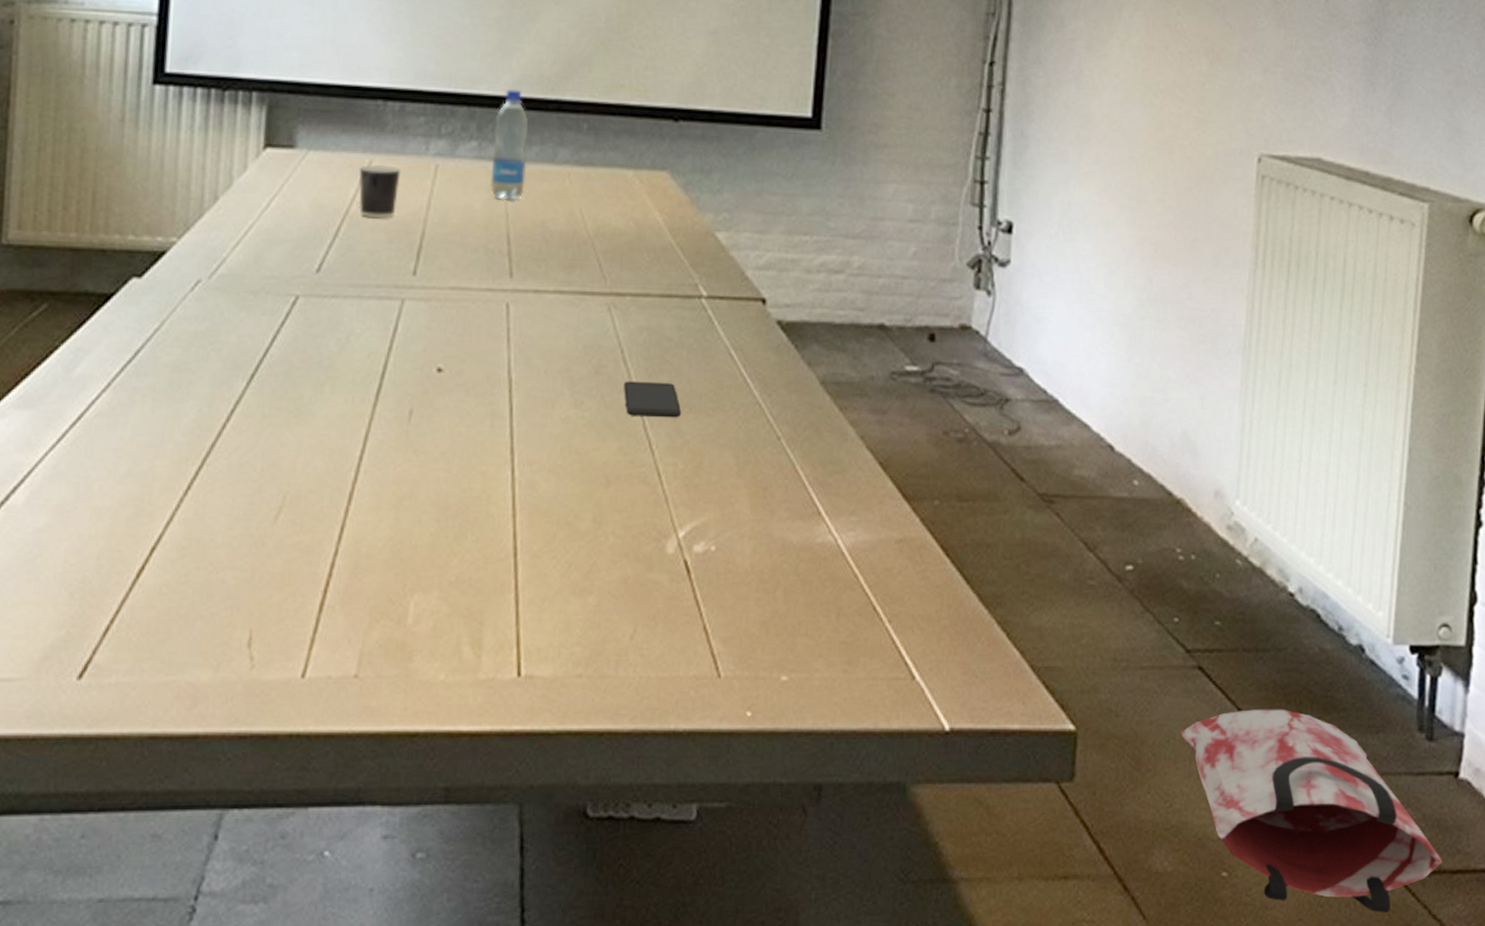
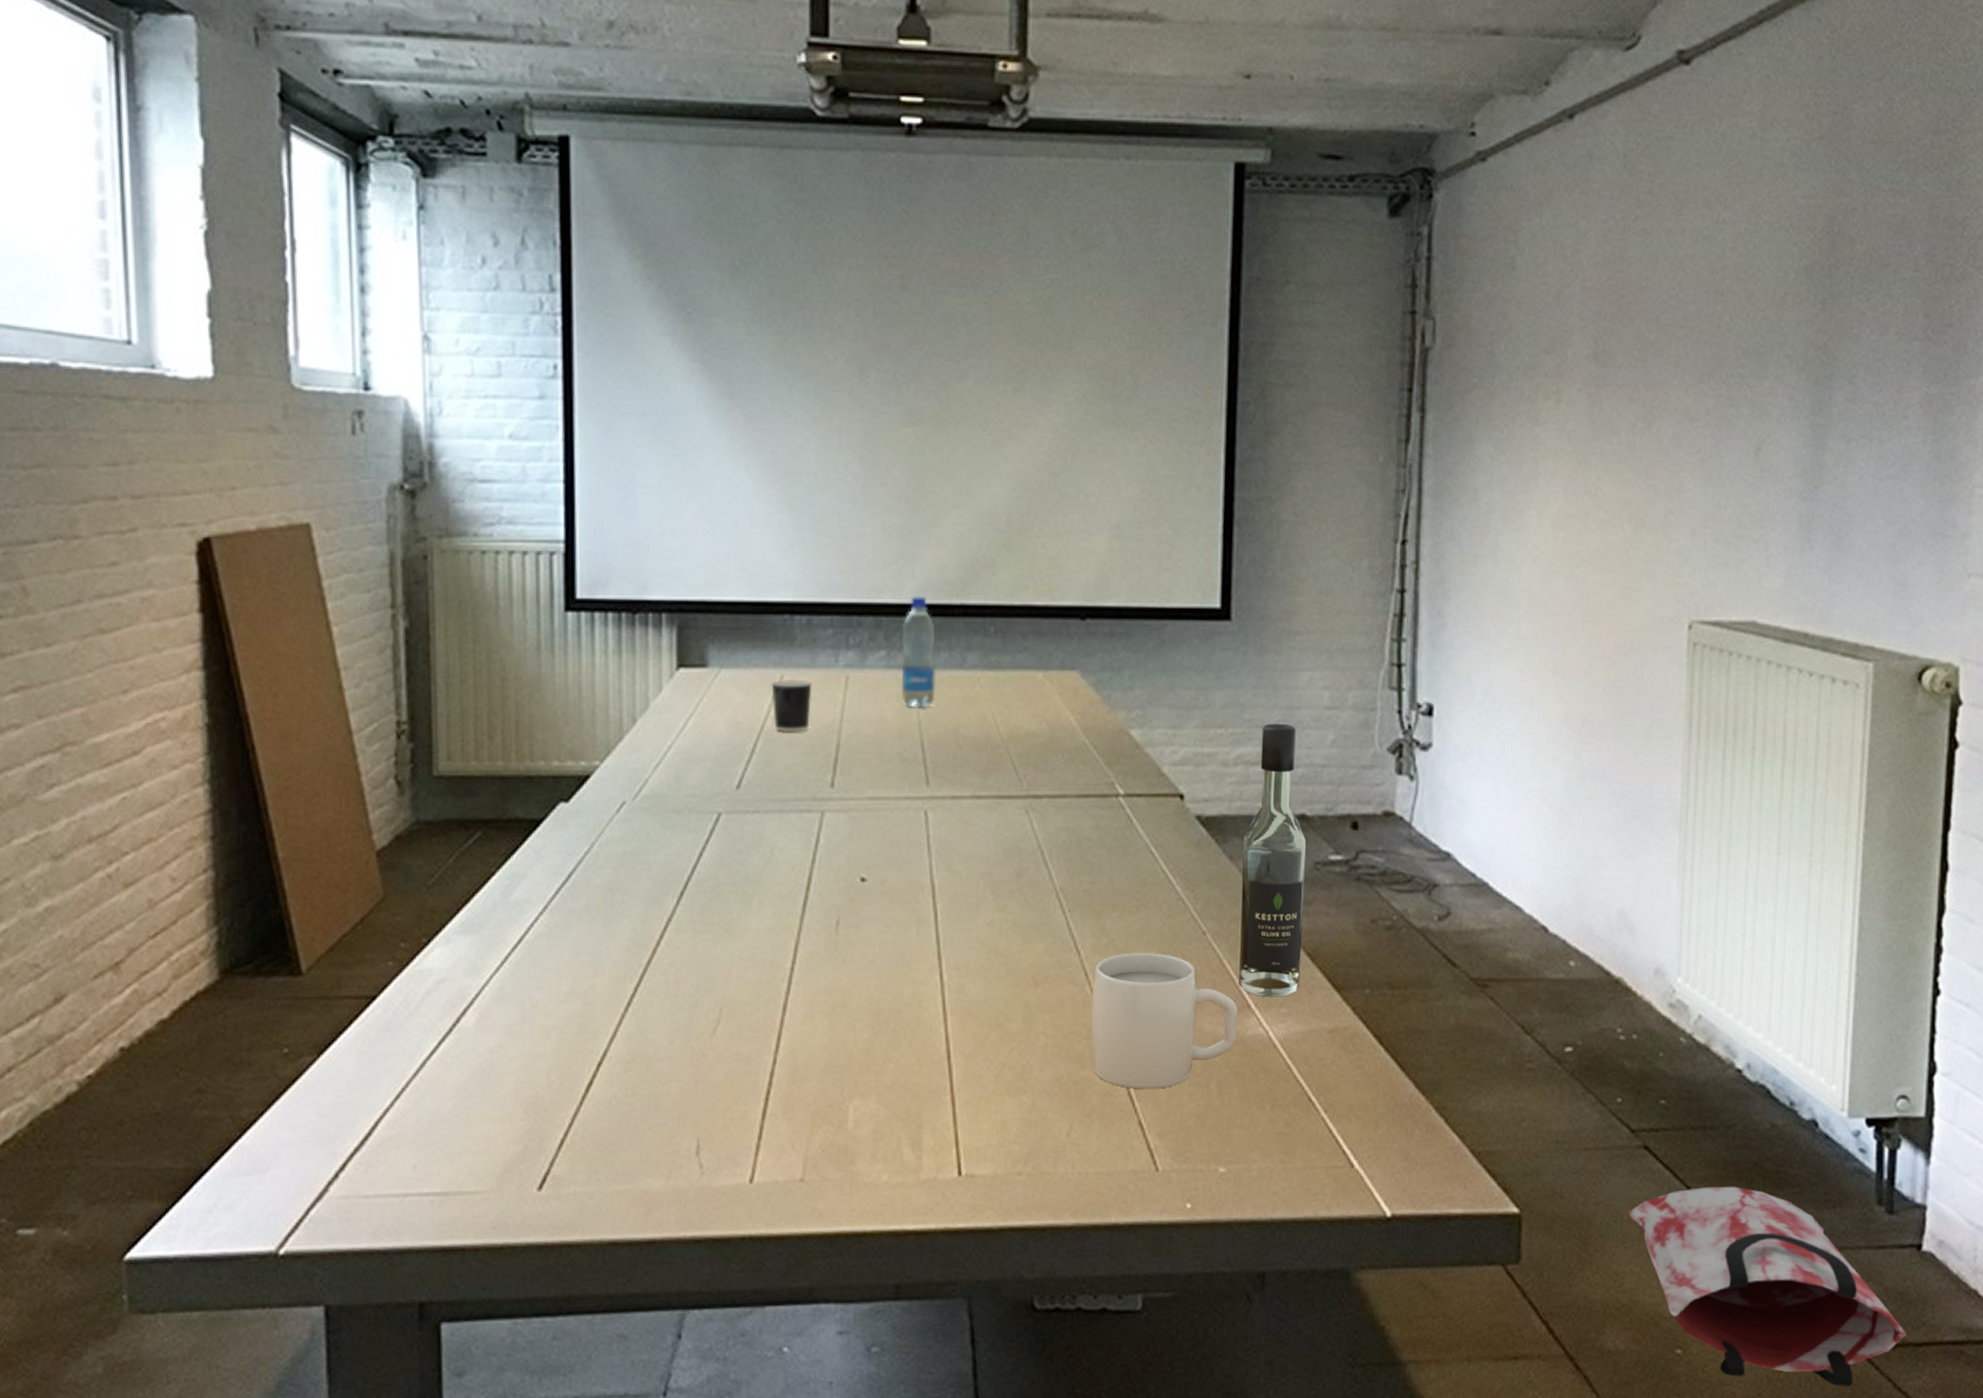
mobile phone: present [623,381,681,418] -> none [1045,882,1104,918]
mug: none [660,455,808,594] -> present [1091,952,1238,1090]
bottle: none [810,233,884,505] -> present [1238,723,1307,997]

